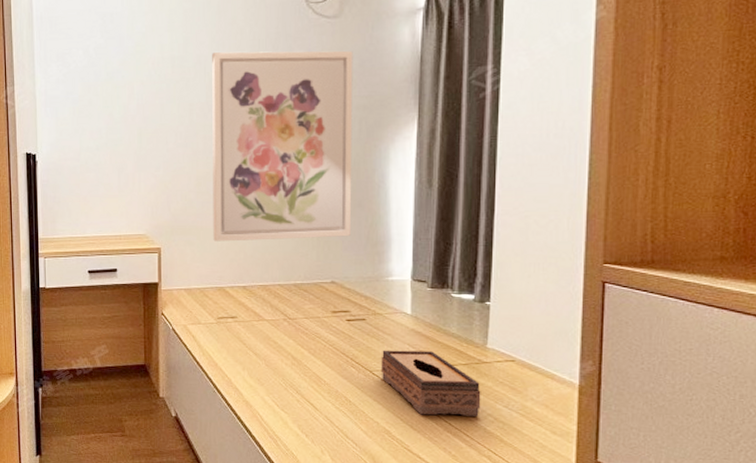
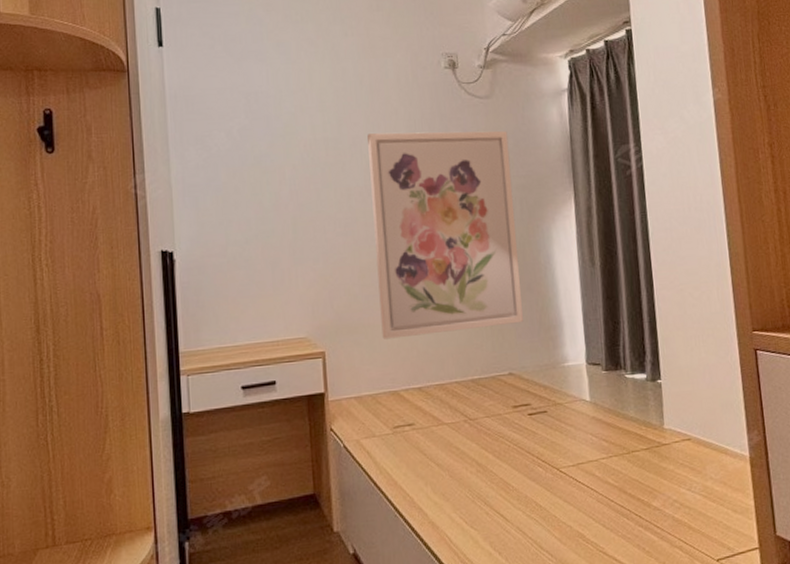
tissue box: present [381,350,481,417] -> none [566,439,667,511]

